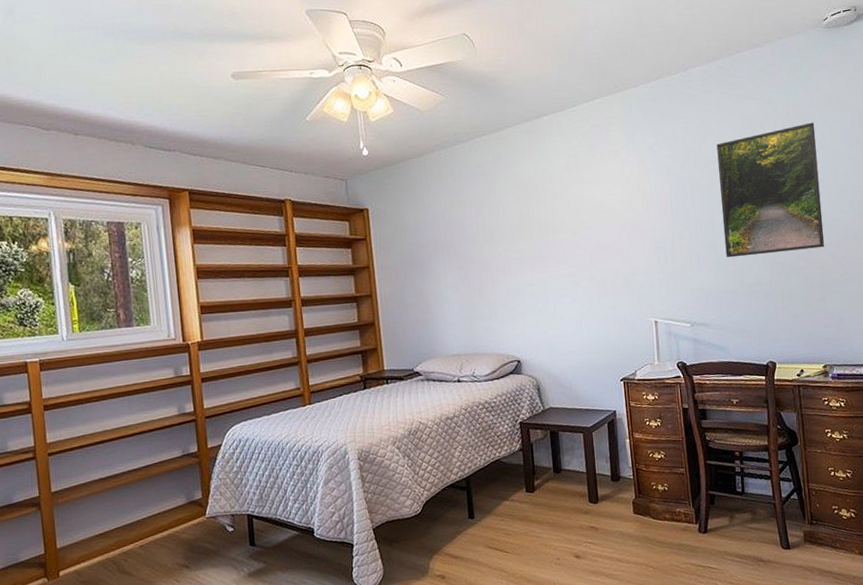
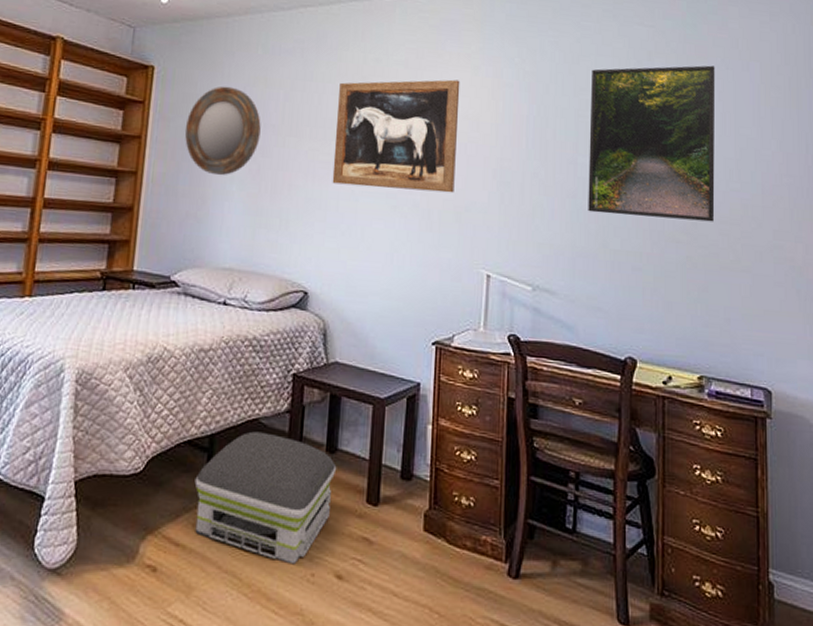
home mirror: none [402,213,463,286] -> present [184,86,261,176]
air purifier: none [460,468,564,555] -> present [194,431,337,565]
wall art: none [518,173,621,274] -> present [332,79,460,193]

